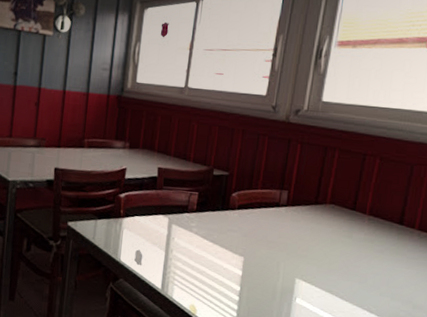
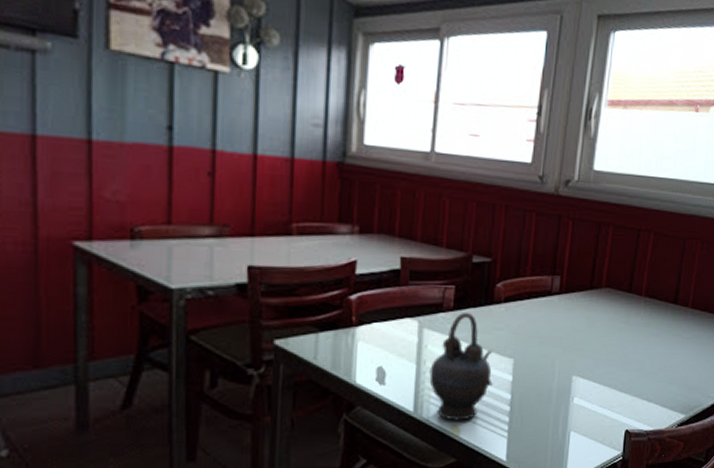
teapot: none [174,214,226,303] -> present [429,312,493,421]

